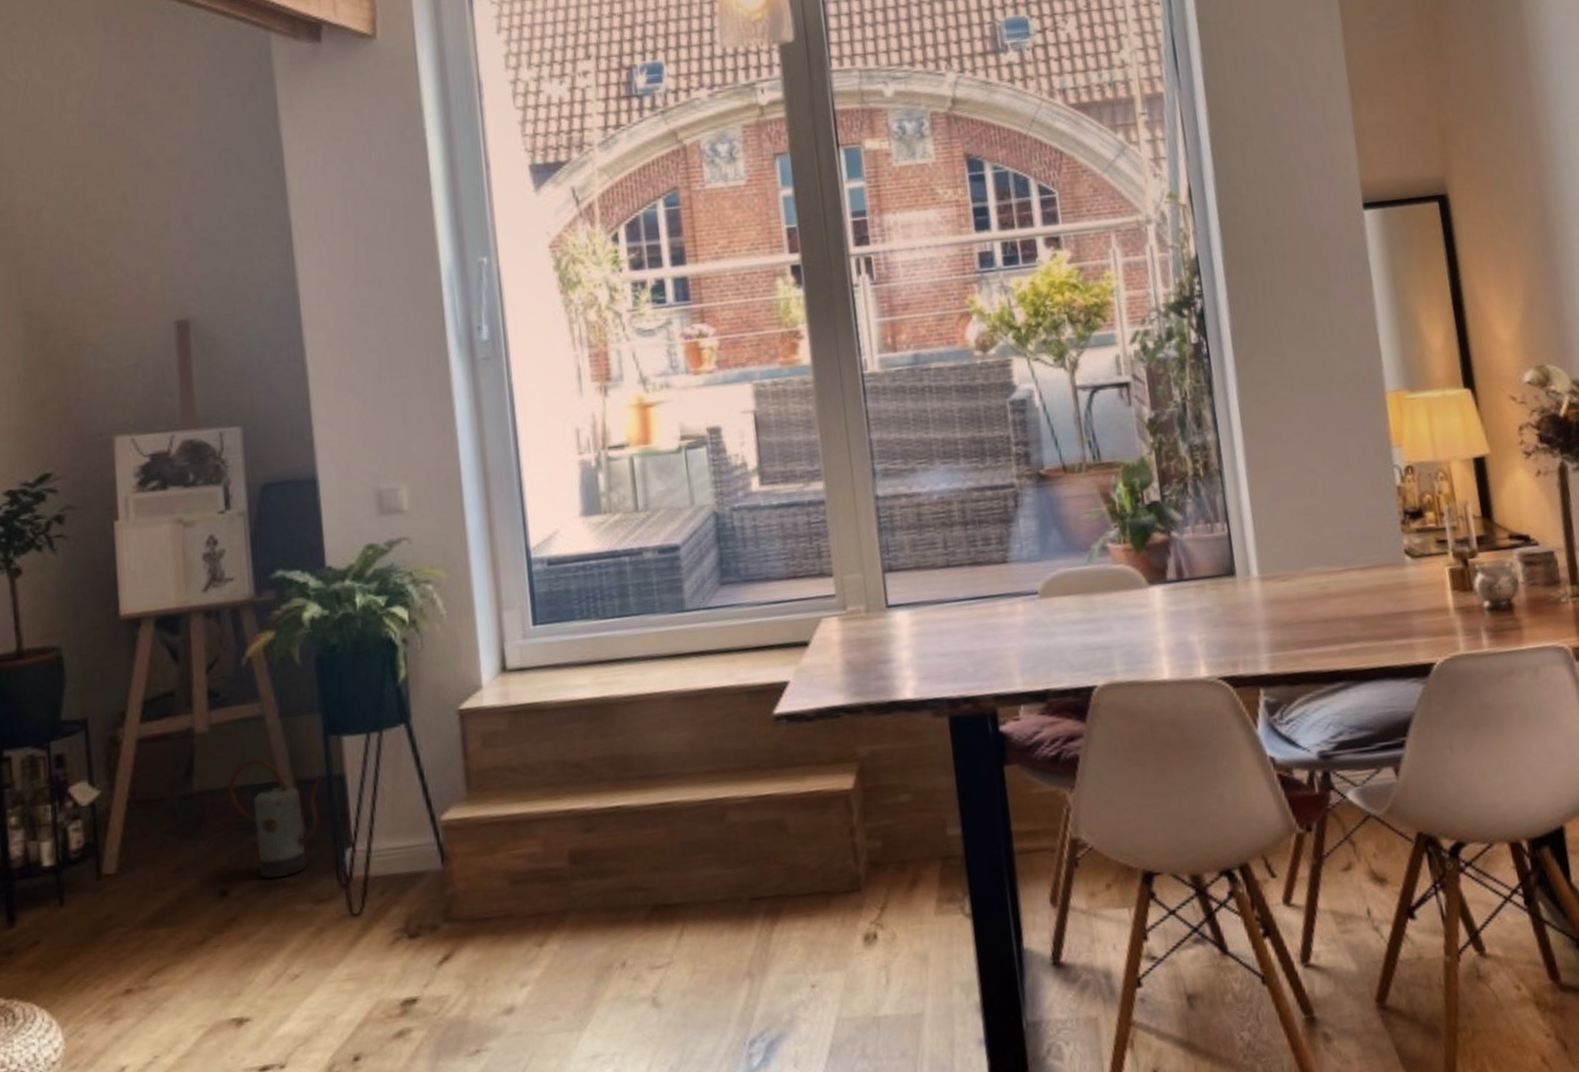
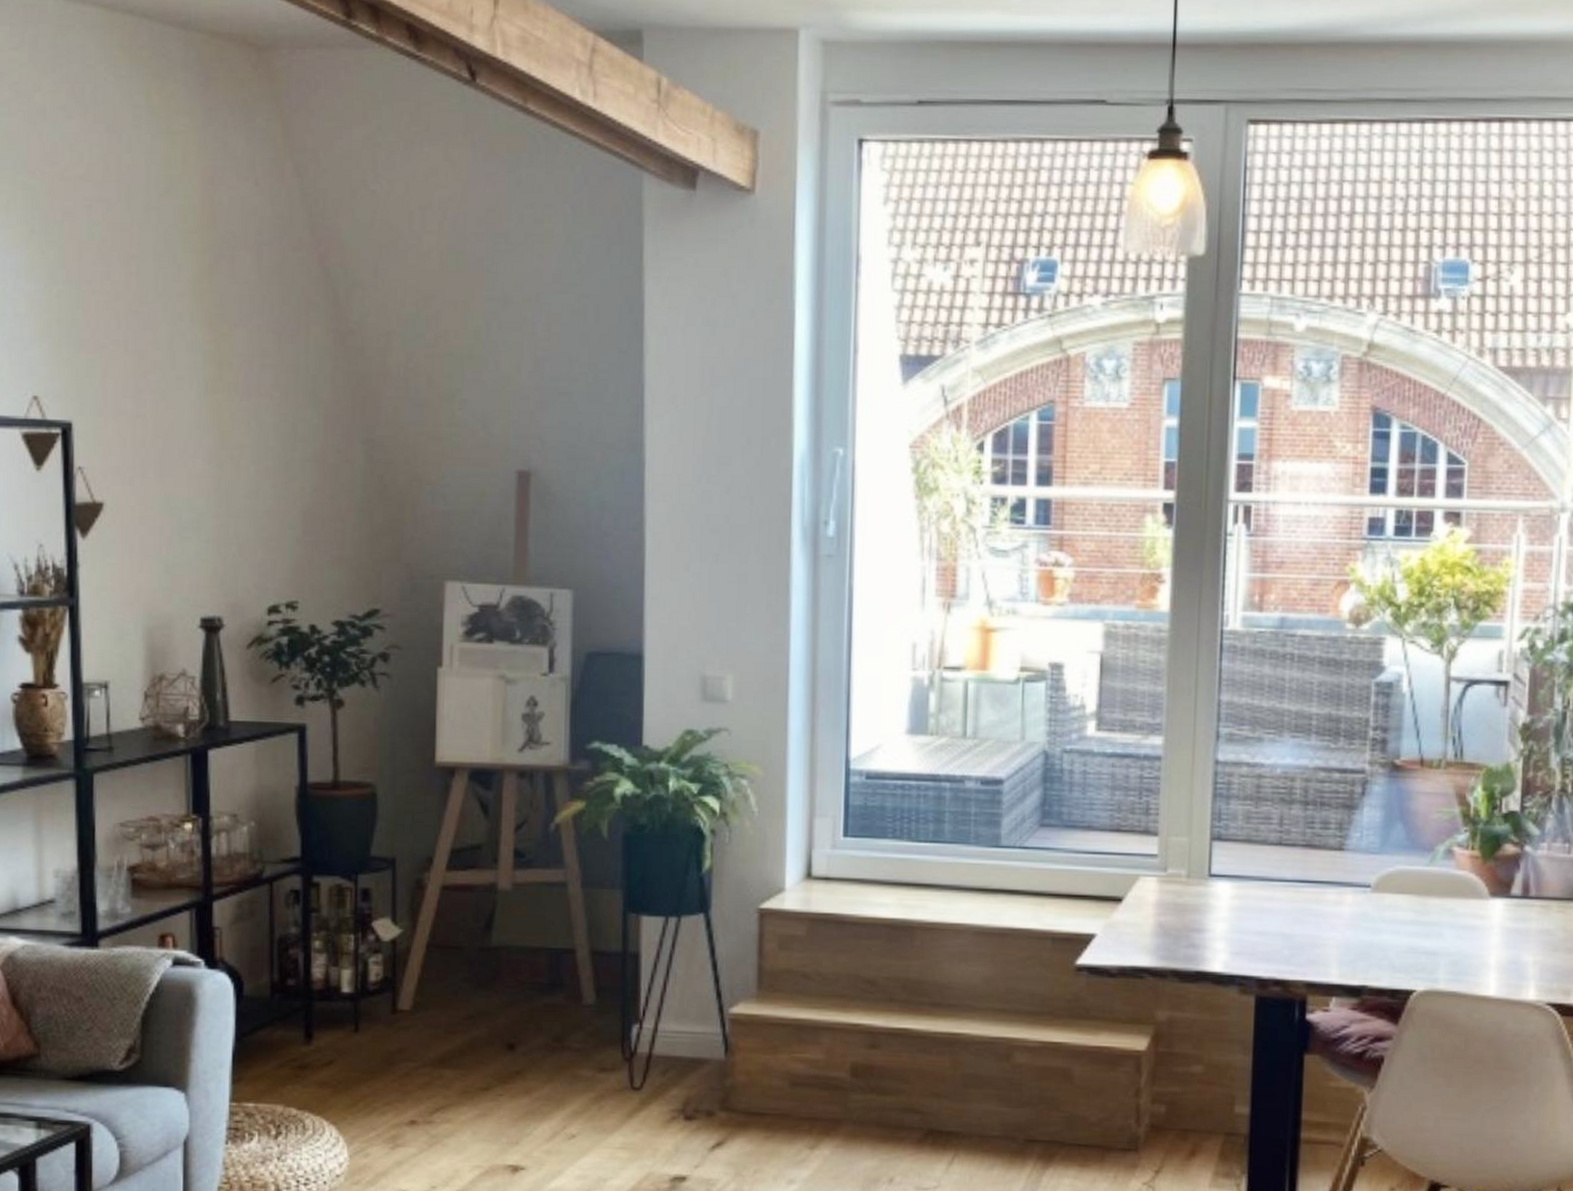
watering can: present [228,758,324,879] -> none [525,923,619,1042]

